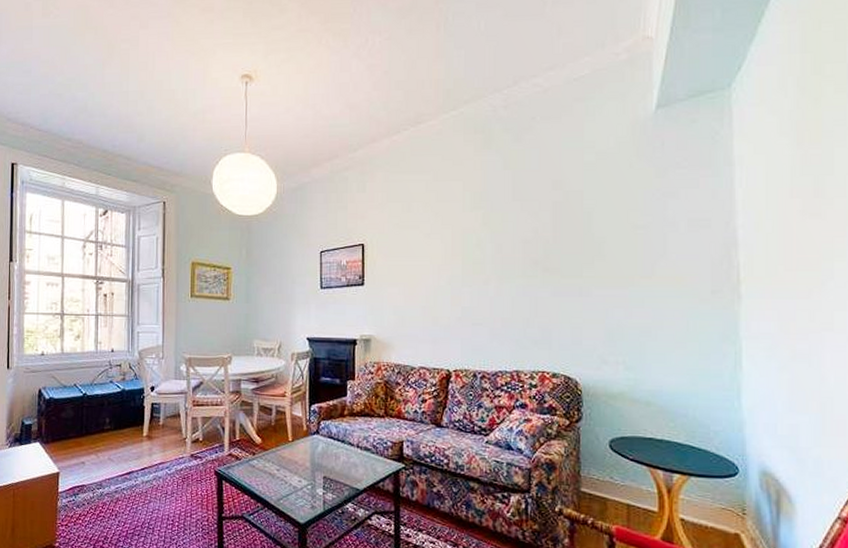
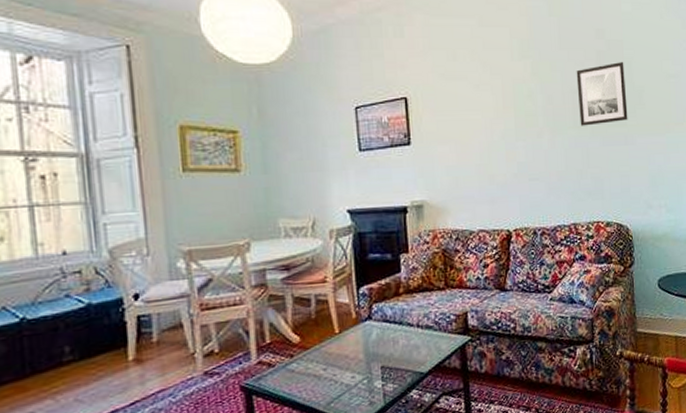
wall art: none [529,211,585,275] -> present [576,61,628,126]

